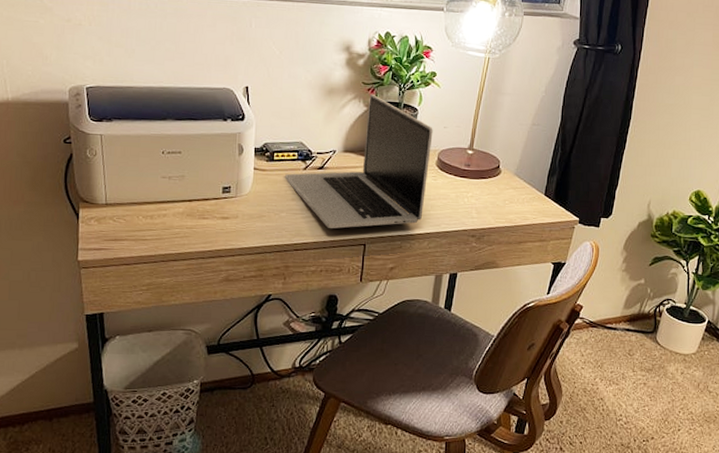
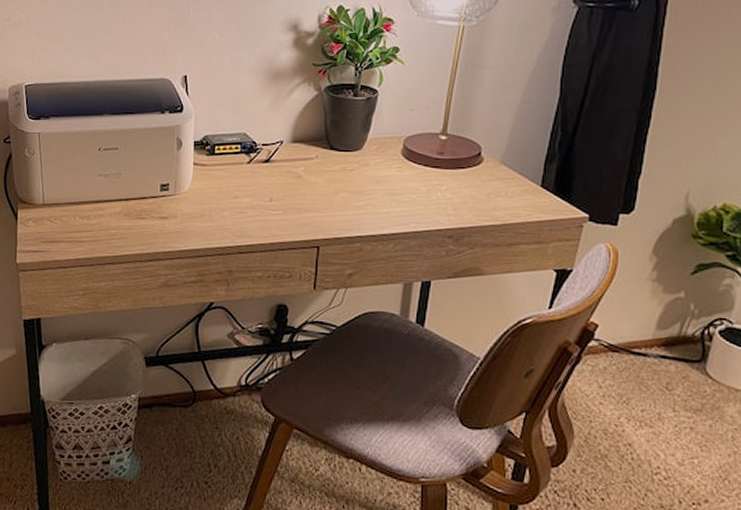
laptop: present [285,94,433,229] -> none [227,76,397,229]

